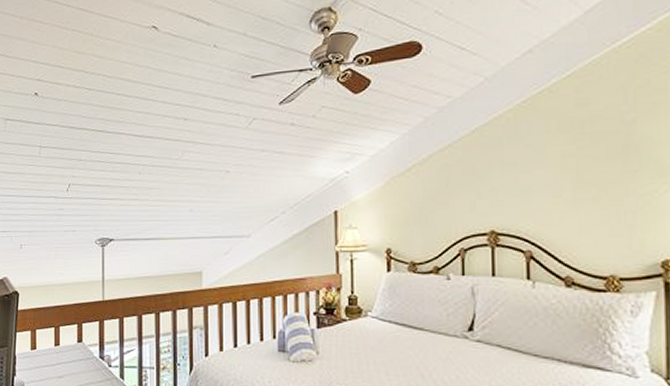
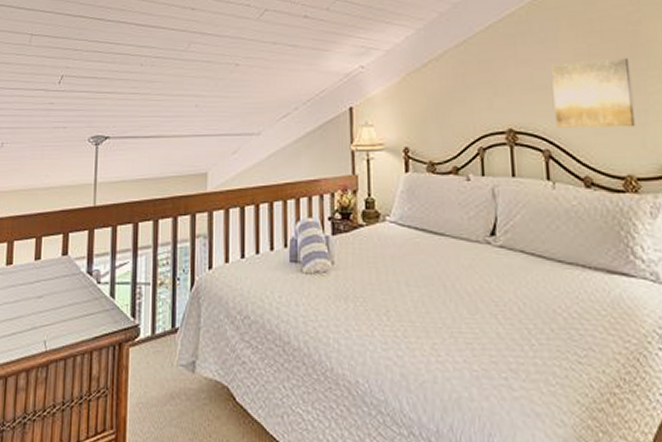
wall art: none [537,158,622,229] -> present [551,57,636,128]

